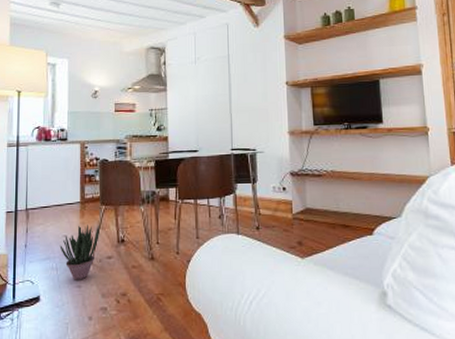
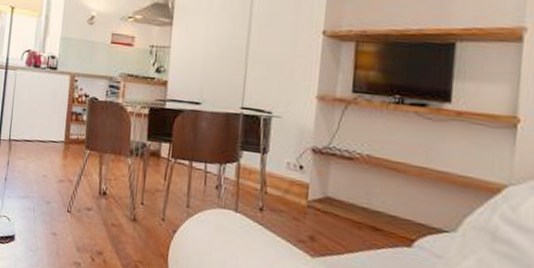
potted plant: present [59,225,99,280] -> none [39,167,82,228]

